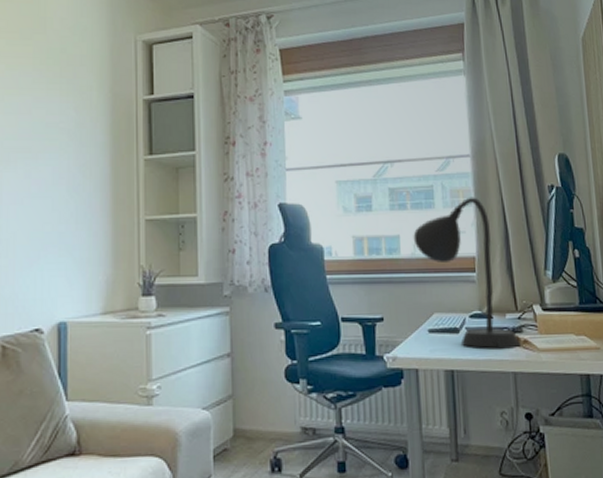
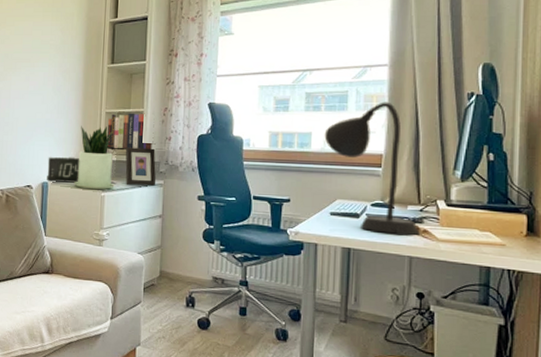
alarm clock: none [64,283,111,321] -> present [47,157,79,183]
planter: none [105,239,164,328] -> present [73,125,115,190]
books: none [148,219,211,271] -> present [107,113,152,151]
picture frame: none [175,265,220,318] -> present [125,147,156,187]

